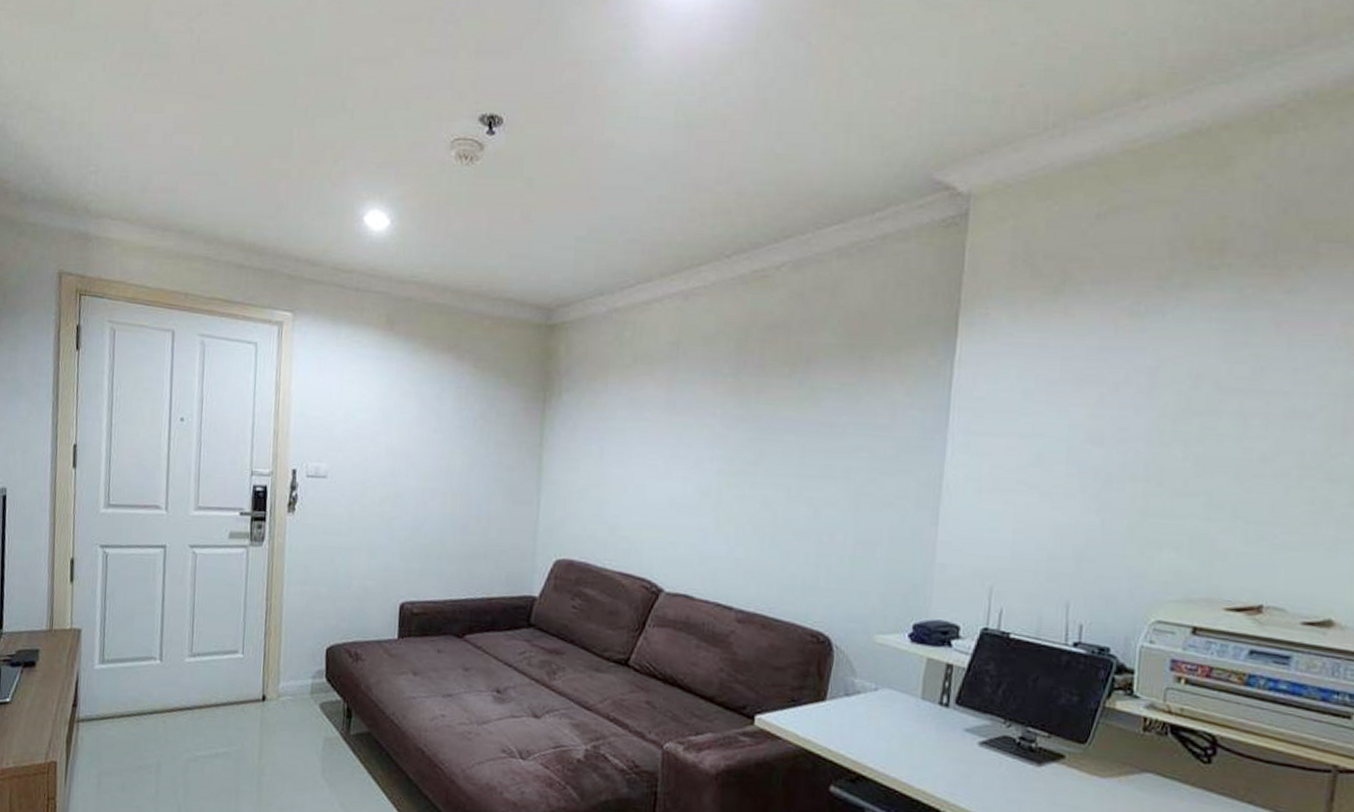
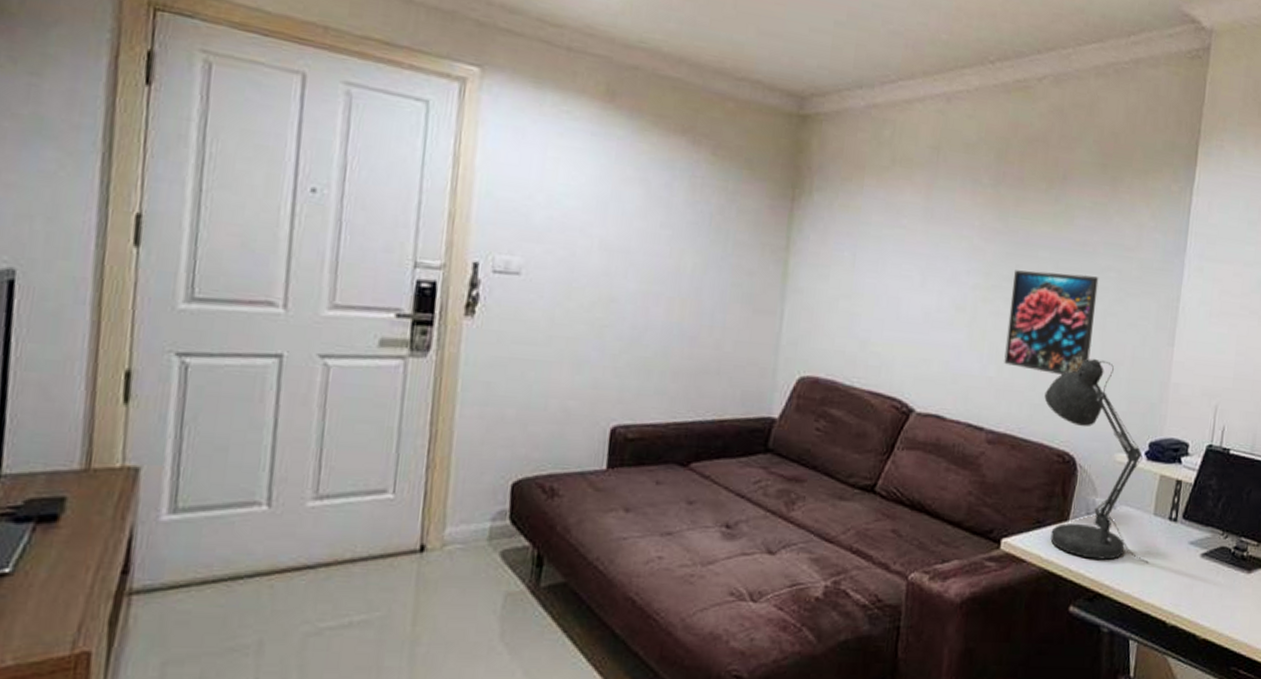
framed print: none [751,454,850,557] -> present [1004,270,1099,376]
desk lamp: none [795,539,918,748] -> present [1044,358,1149,563]

